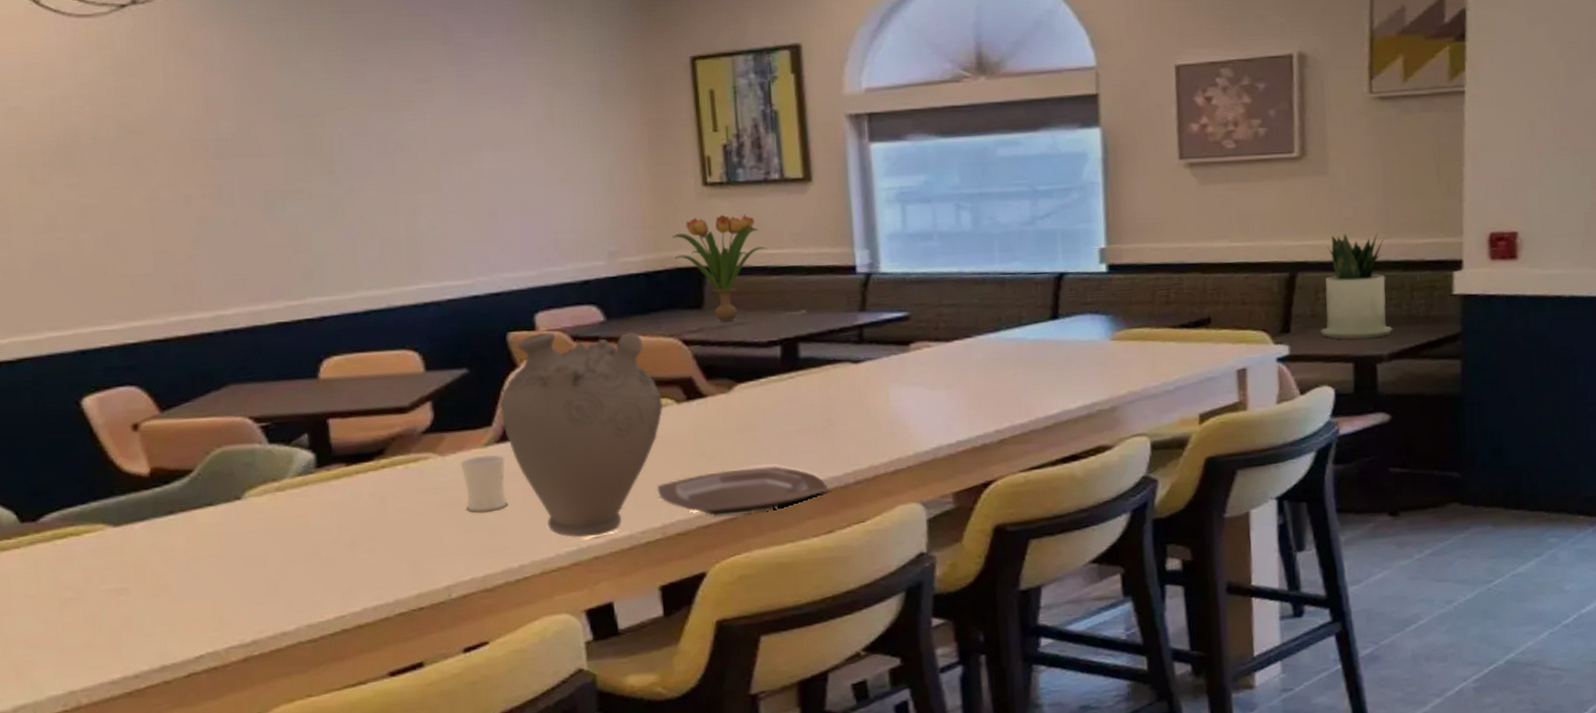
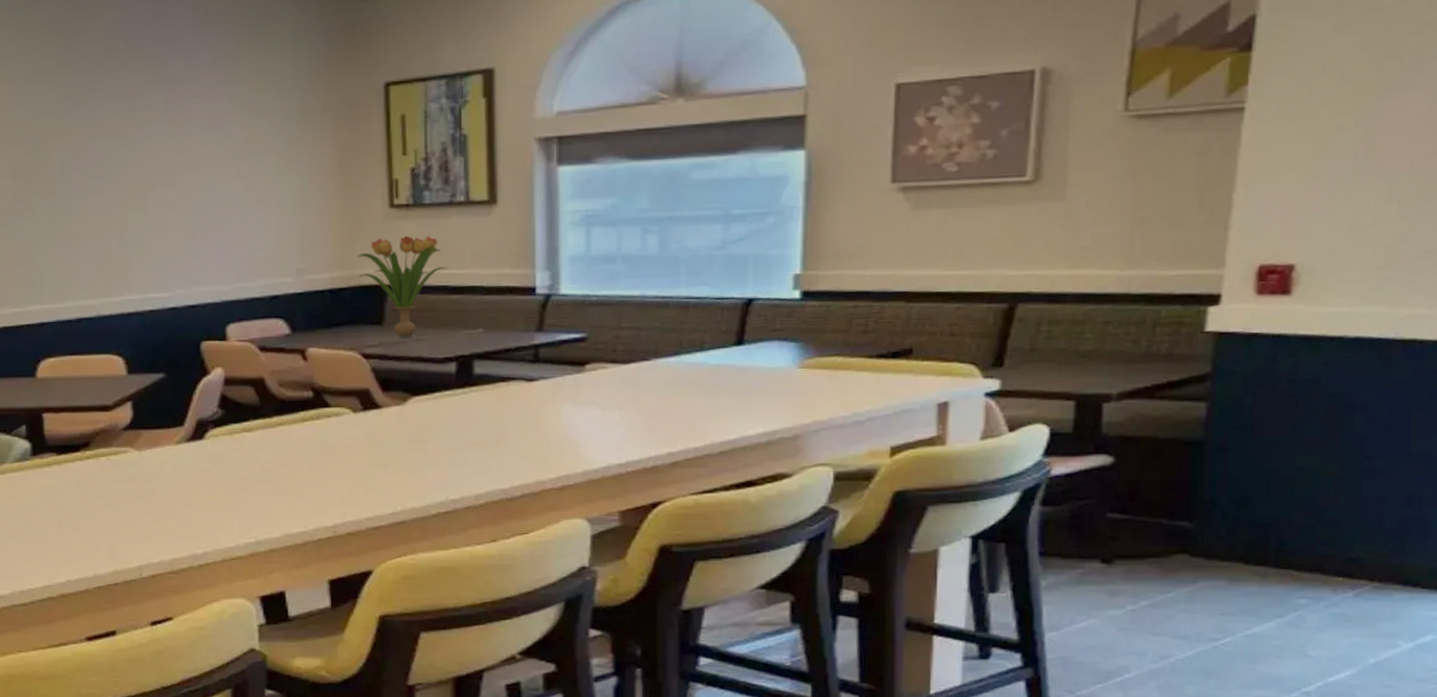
mug: present [460,455,508,514] -> none [154,452,195,504]
vase: present [500,331,663,538] -> none [192,342,341,531]
plate: present [656,466,829,516] -> none [330,476,495,519]
planter: present [1320,233,1393,339] -> none [1039,263,1127,376]

